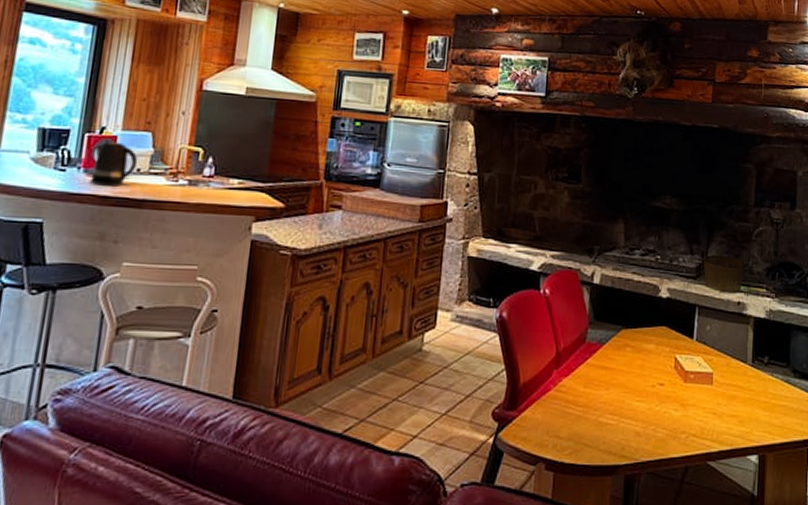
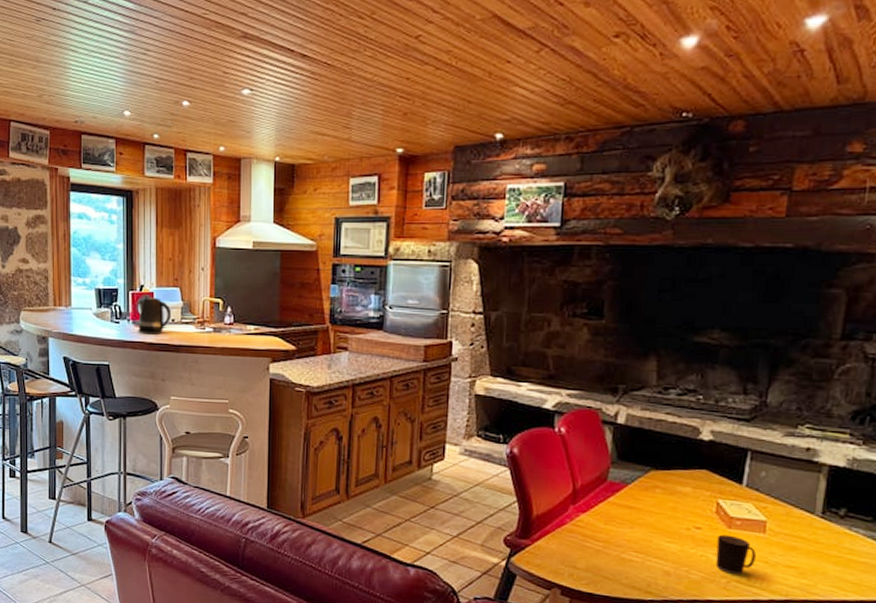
mug: none [676,389,706,429] -> present [715,534,756,575]
basket: present [703,255,745,294] -> none [760,395,821,439]

